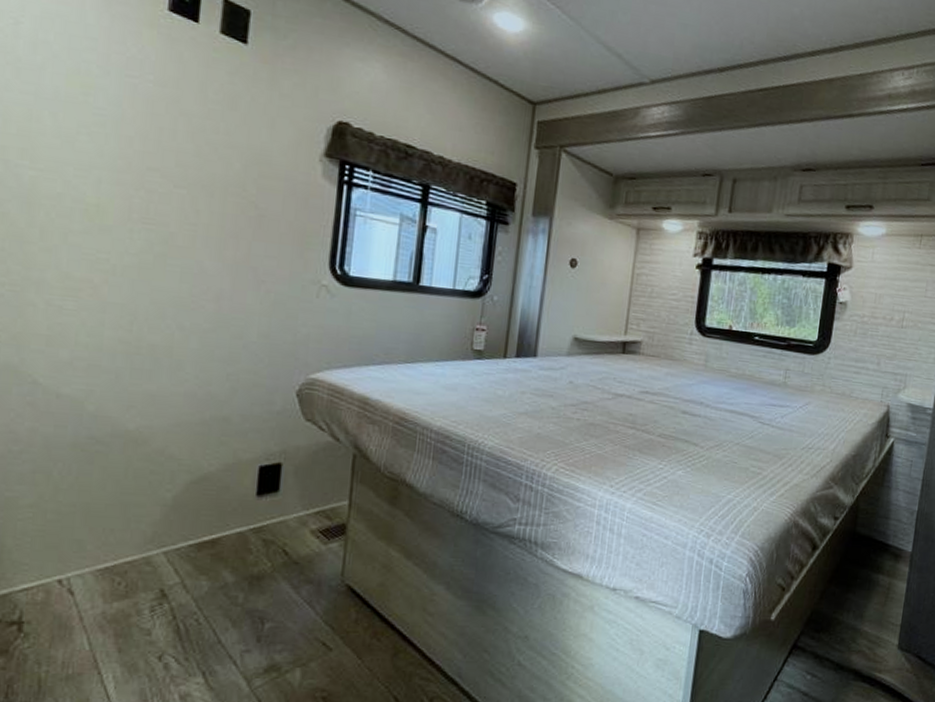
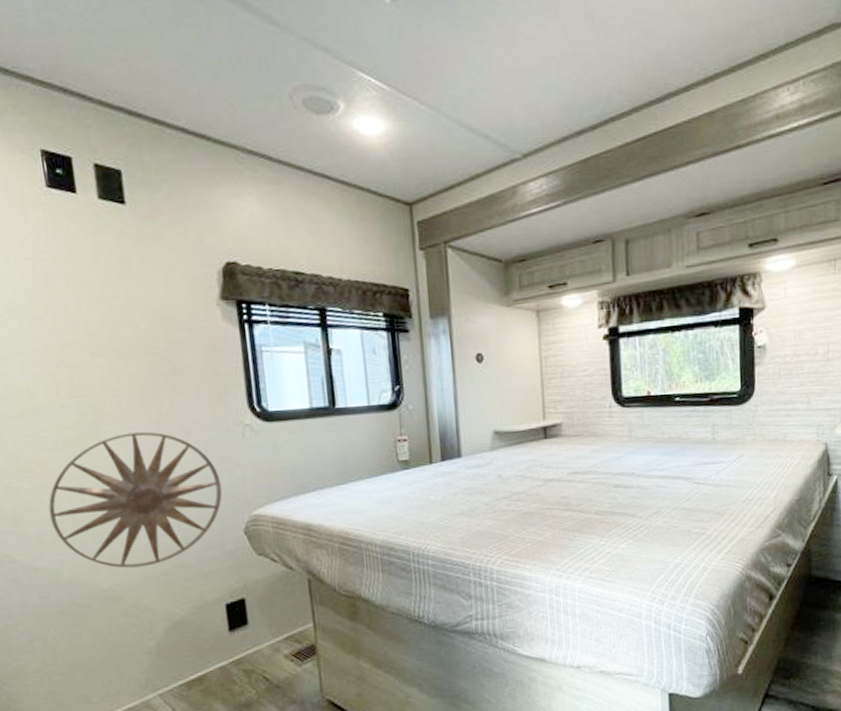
wall art: none [87,270,284,413] -> present [48,432,223,568]

